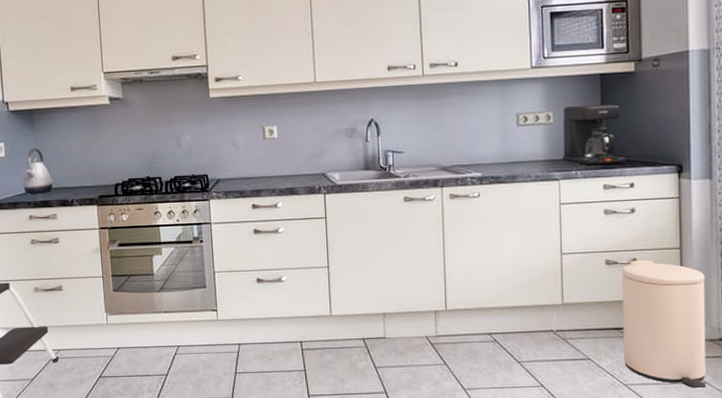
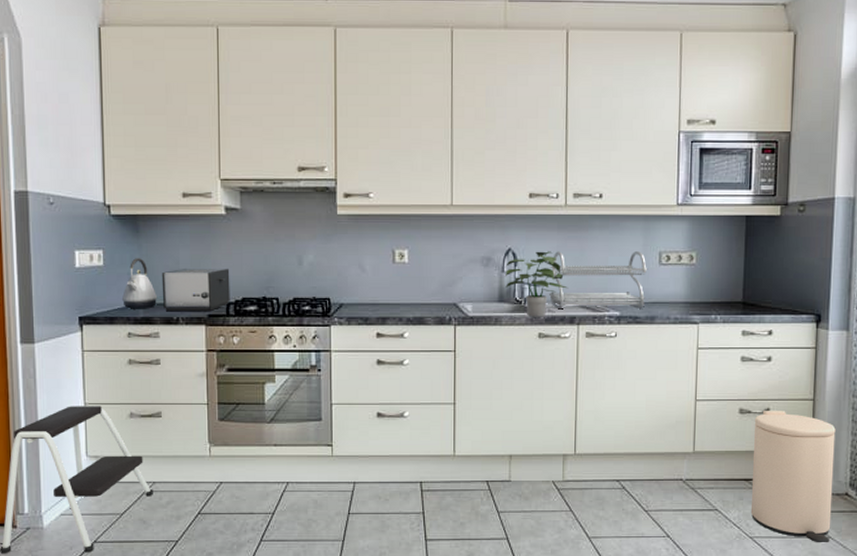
toaster: none [56,152,118,195] -> present [161,268,230,312]
potted plant: none [369,119,431,183] -> present [505,251,569,317]
dish rack: none [411,114,507,174] -> present [549,251,648,310]
coffee maker: present [562,104,625,166] -> none [702,247,765,310]

